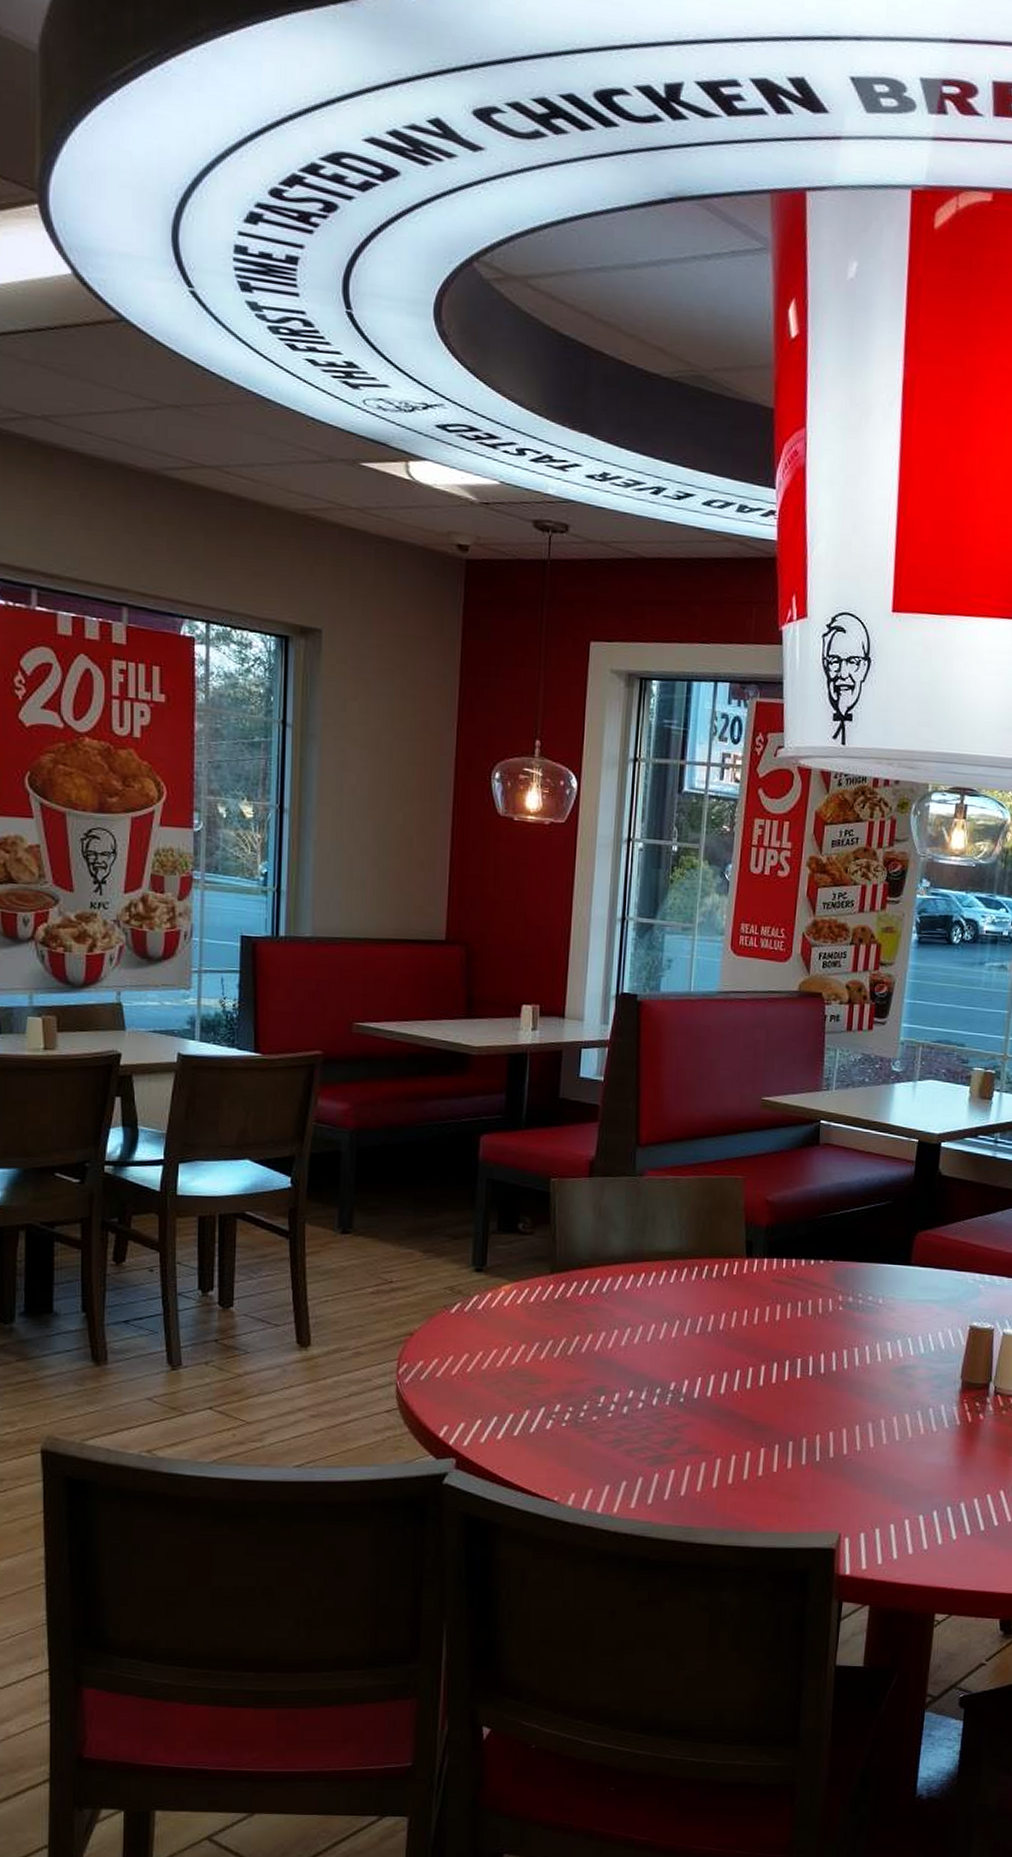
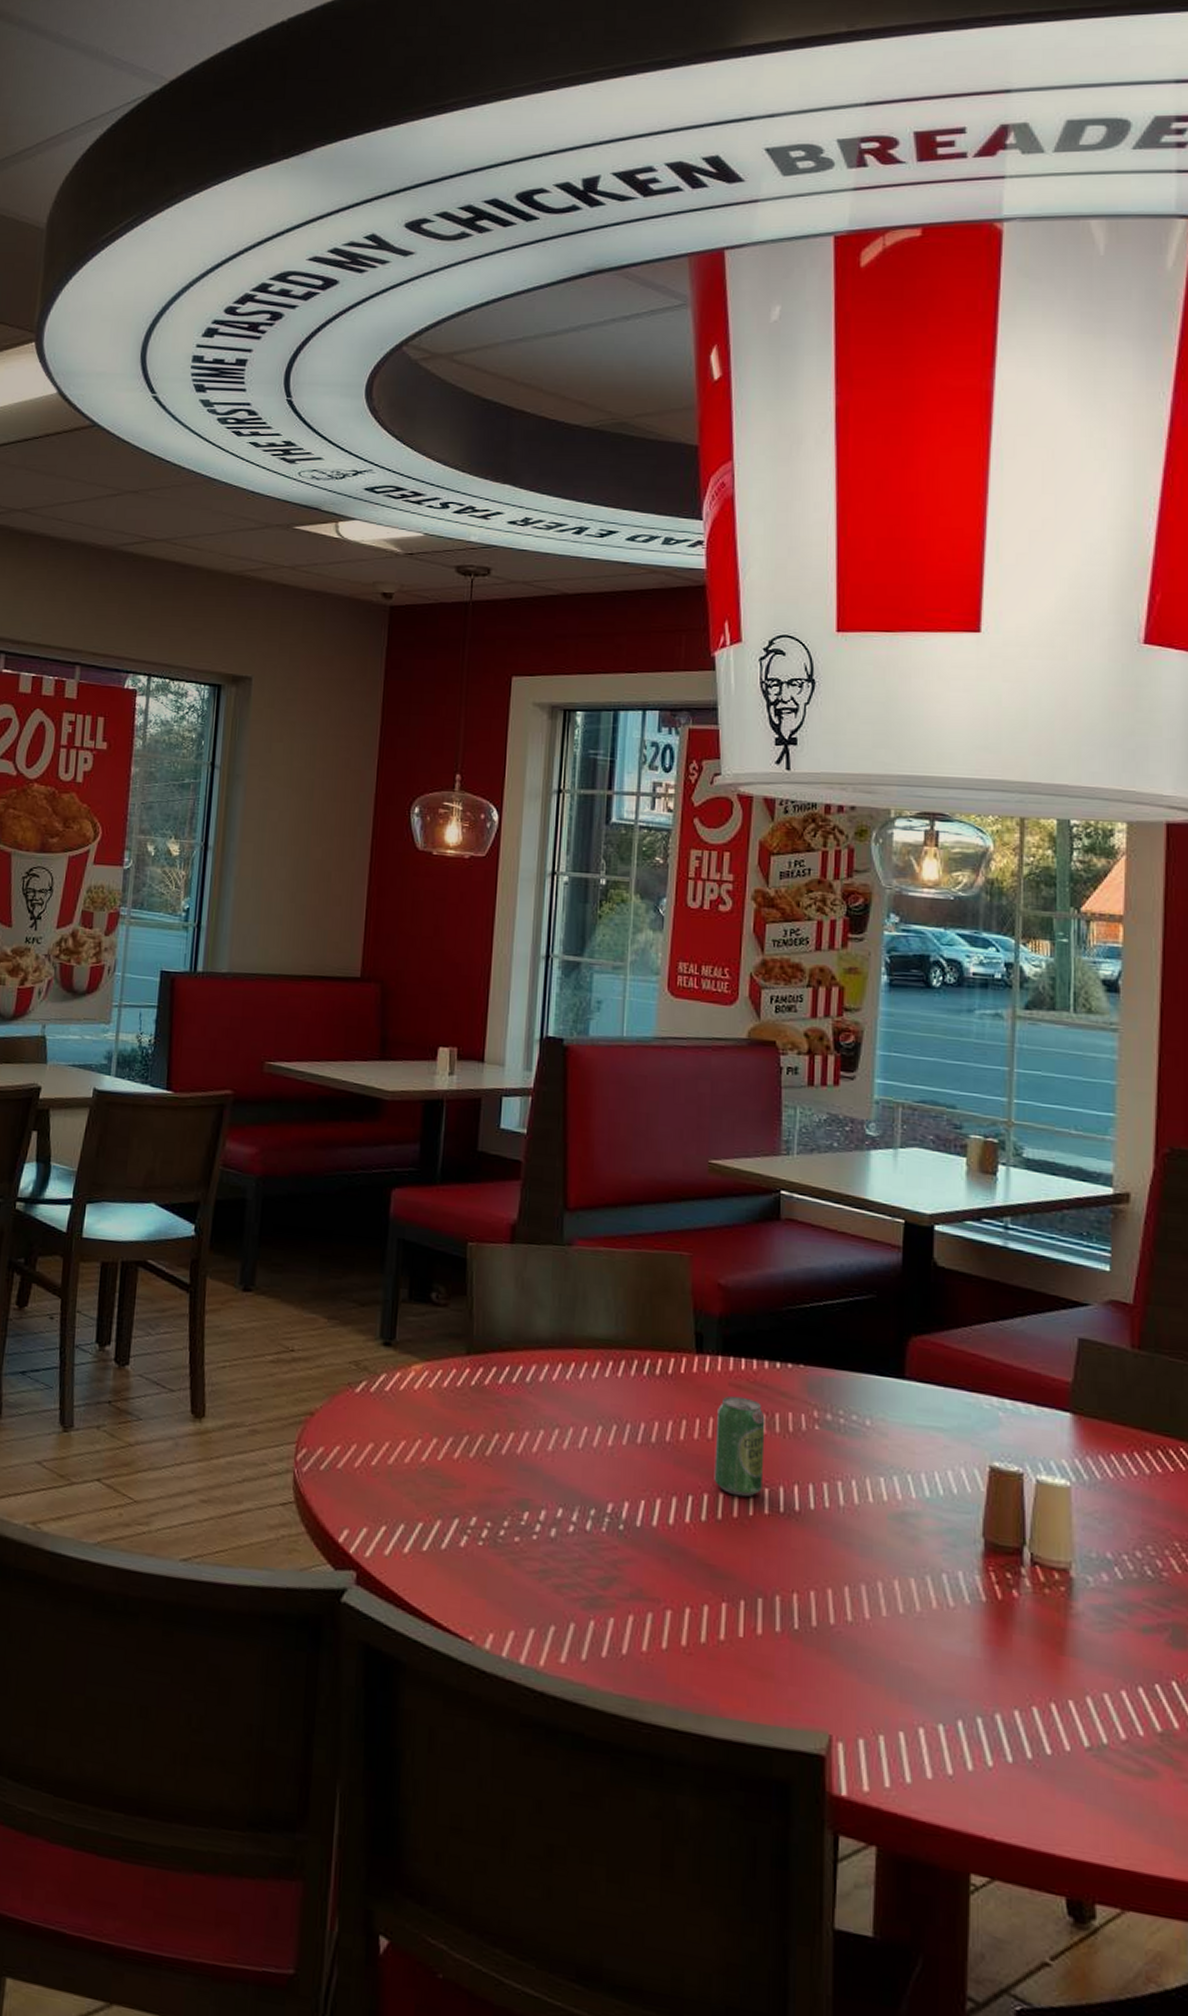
beverage can: none [758,1289,801,1367] -> present [714,1395,765,1497]

